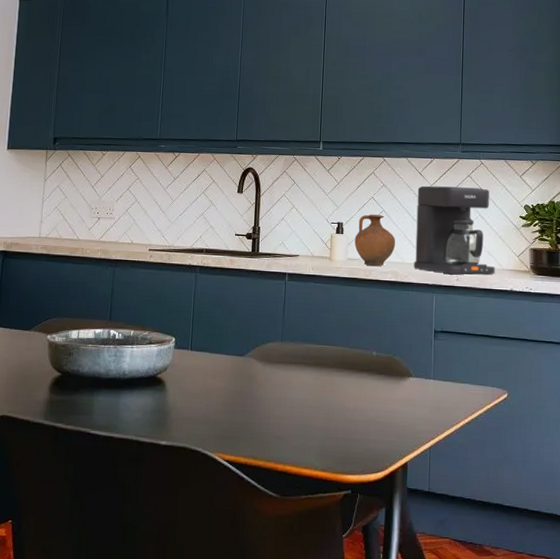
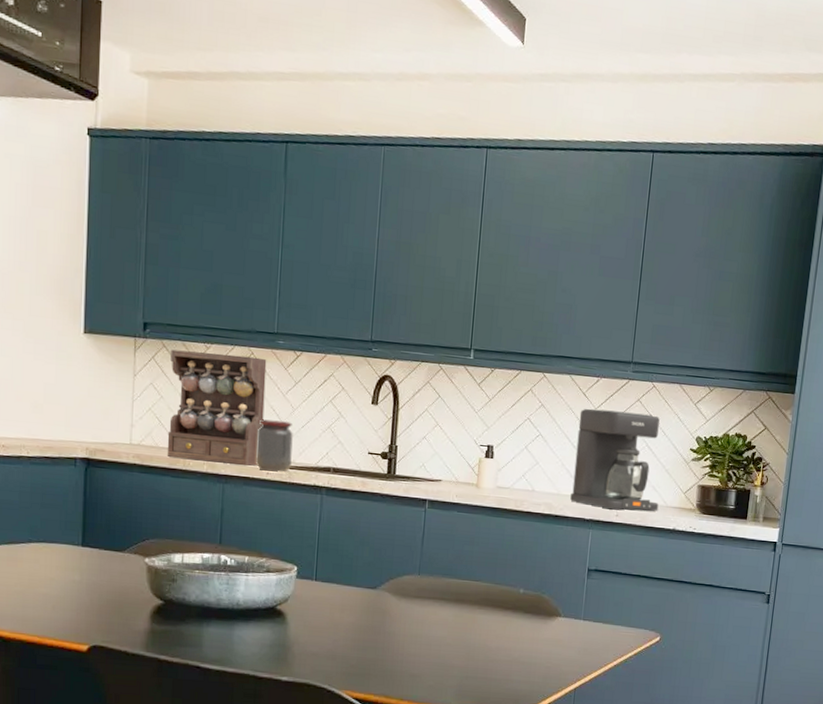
spice rack: none [68,158,151,251] -> present [167,349,267,466]
jar: none [140,210,172,255] -> present [255,419,293,473]
ceramic jug: present [354,214,396,266] -> none [505,437,552,496]

